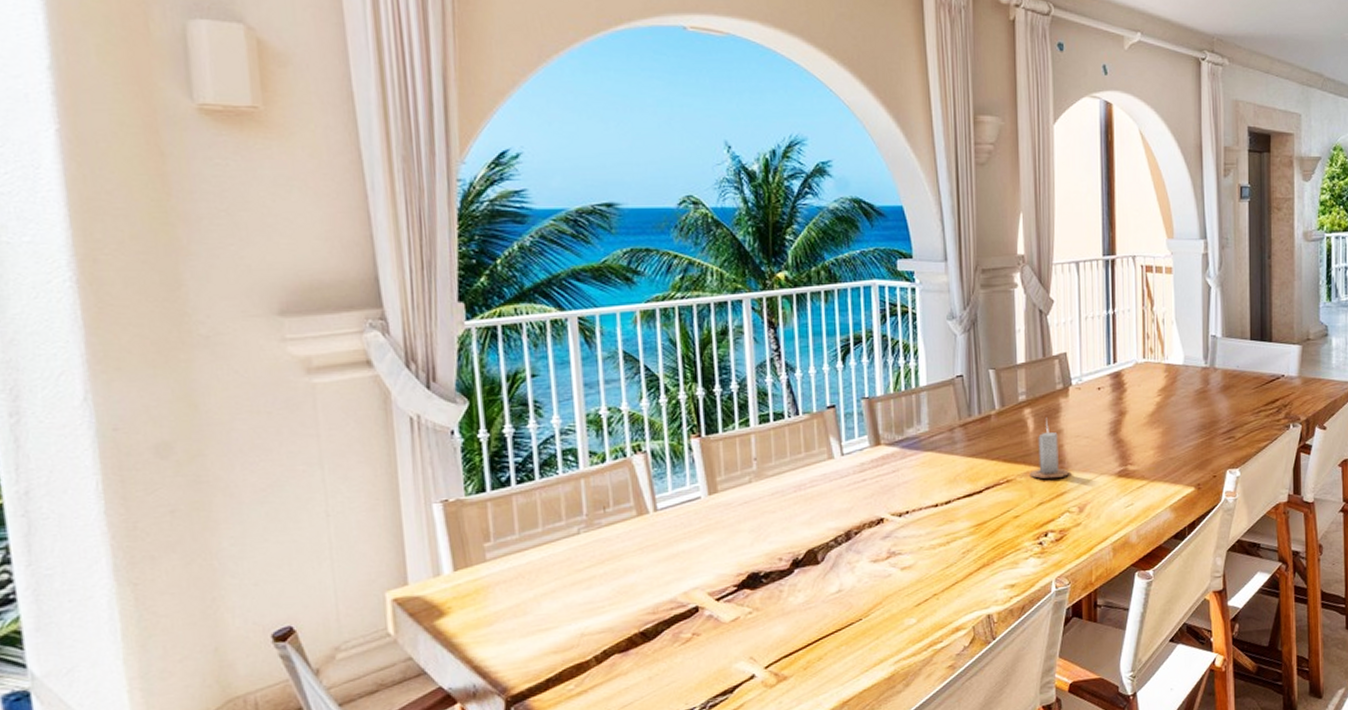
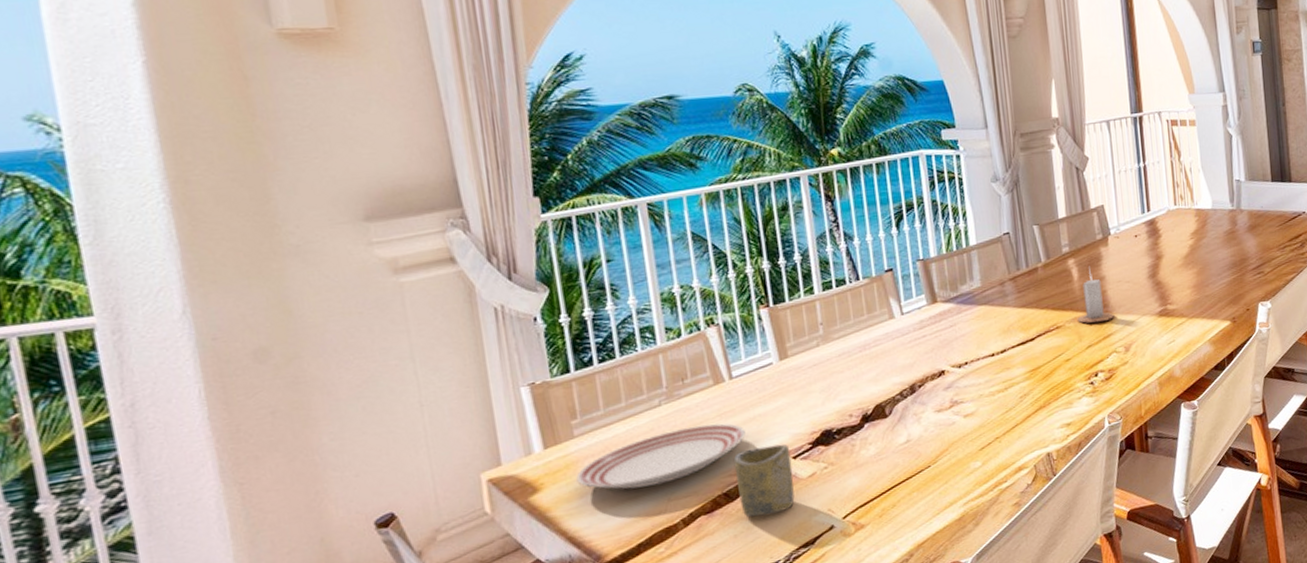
dinner plate: none [486,557,667,620] -> present [576,423,746,489]
cup: none [653,584,716,660] -> present [733,444,795,518]

